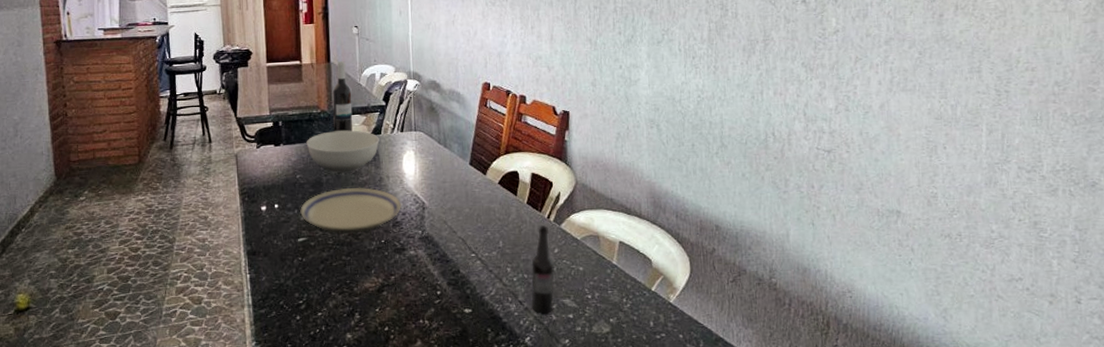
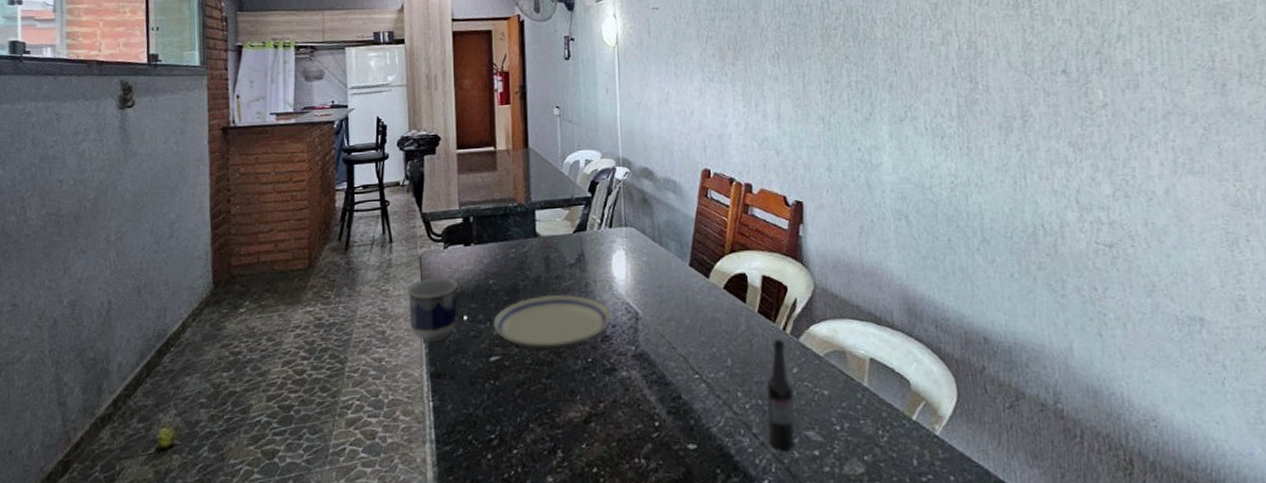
cup: none [226,172,269,226] -> present [408,277,457,342]
bowl: present [306,130,380,173] -> none [500,226,585,277]
wine bottle: present [332,61,353,132] -> none [530,146,554,229]

